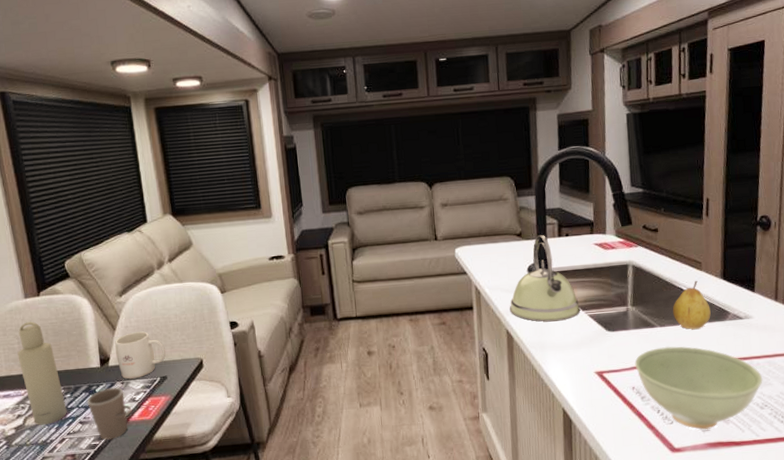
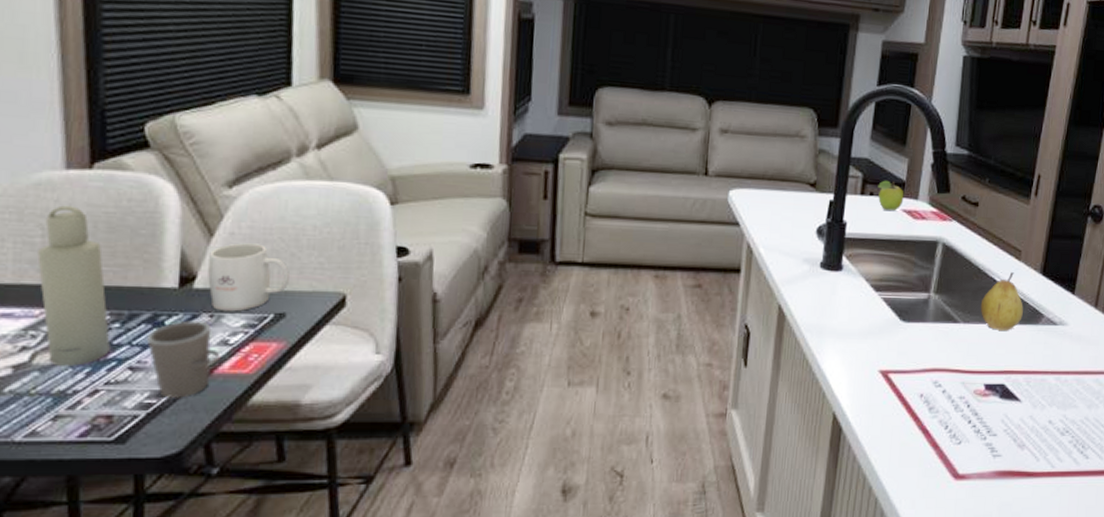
kettle: present [509,234,581,322] -> none [786,188,874,301]
fruit: none [571,222,594,246] -> present [878,180,904,212]
bowl: present [634,346,763,430] -> none [927,348,1069,455]

